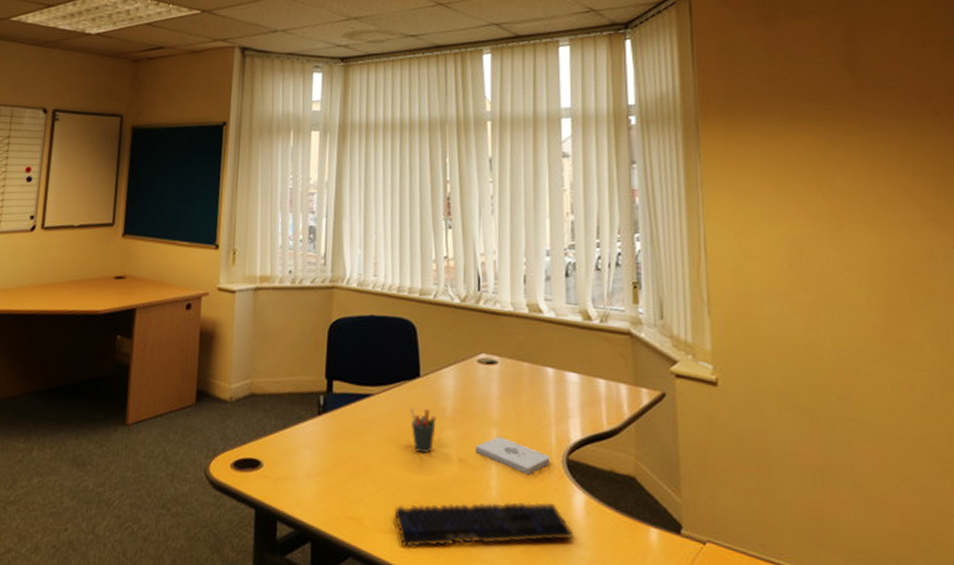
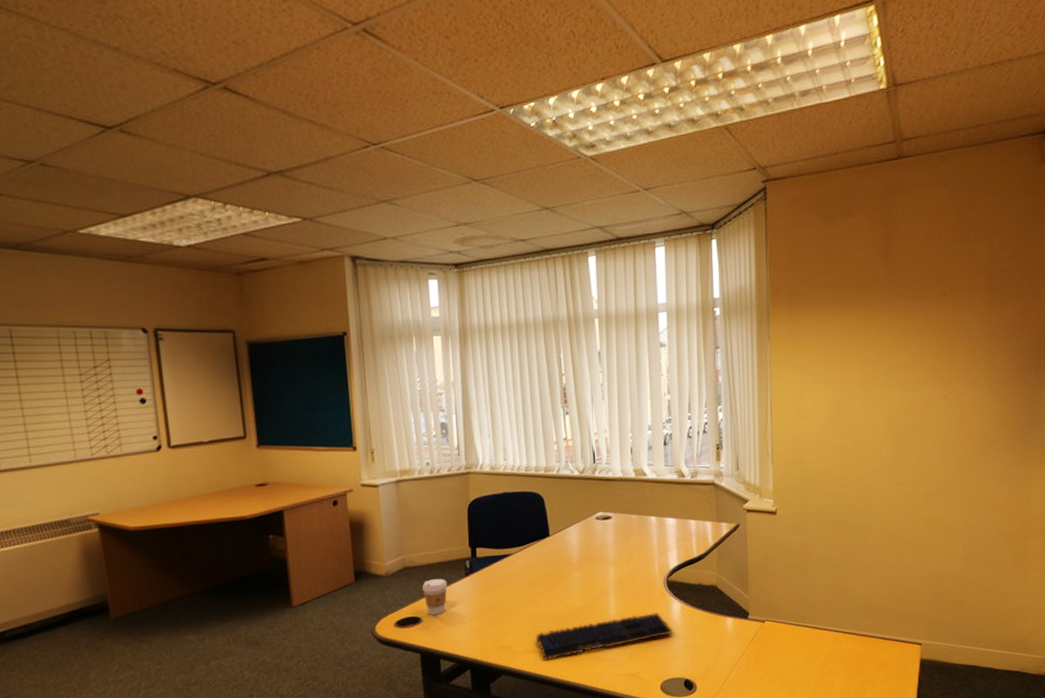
coffee cup: none [267,412,296,461] -> present [422,578,448,615]
pen holder: present [411,408,436,454] -> none [544,559,565,592]
notepad: present [474,436,551,475] -> none [596,572,655,596]

